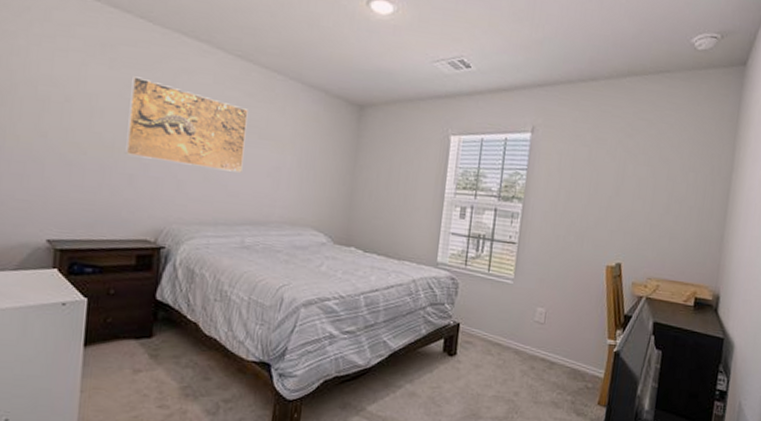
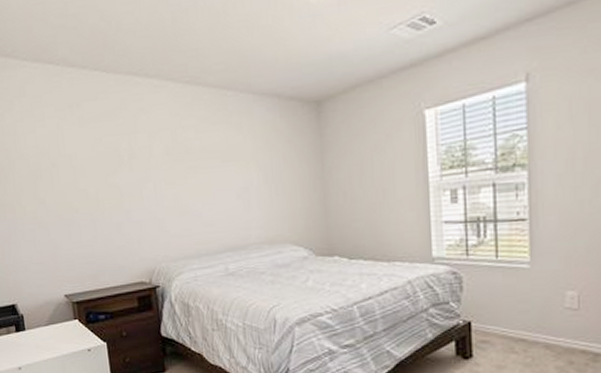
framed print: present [125,76,248,173] -> none [100,128,213,206]

